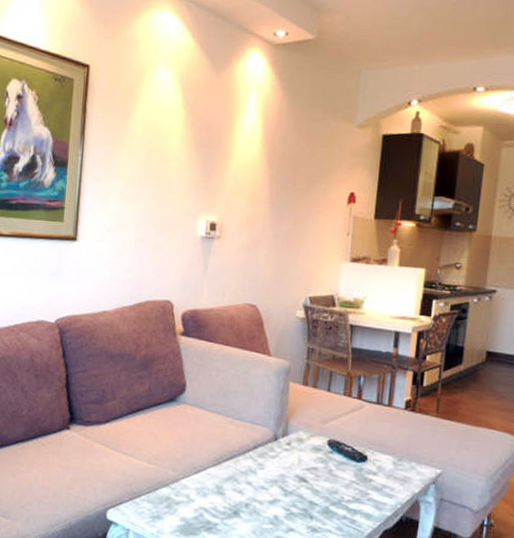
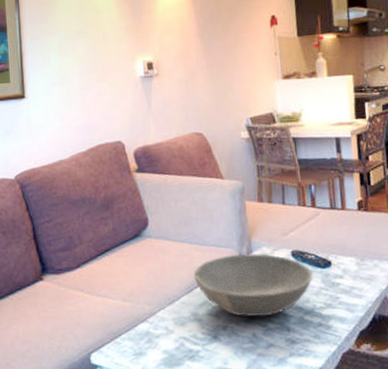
bowl: none [224,433,346,501] -> present [193,254,313,317]

